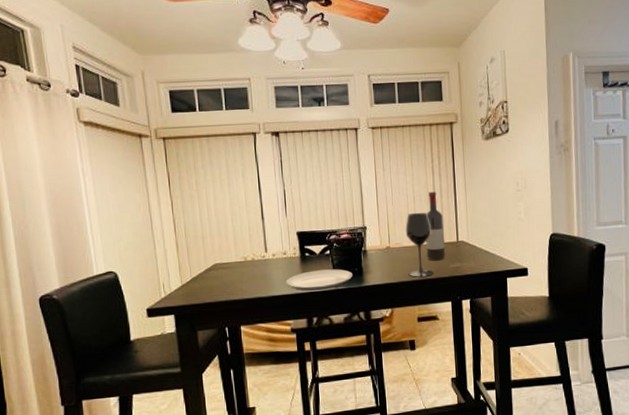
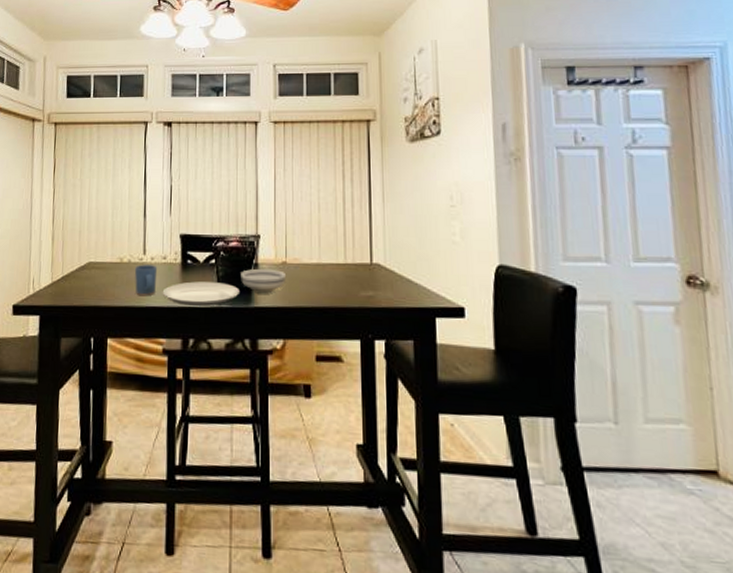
mug: none [258,260,280,287] -> present [134,264,158,295]
bowl: none [352,253,390,274] -> present [241,268,285,293]
wineglass: present [405,212,434,277] -> none [306,223,339,304]
wine bottle: present [426,191,445,261] -> none [331,200,355,286]

